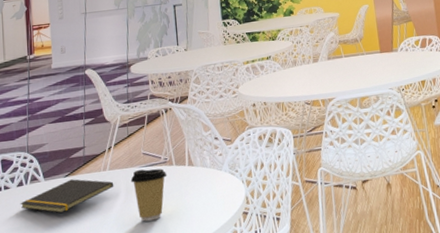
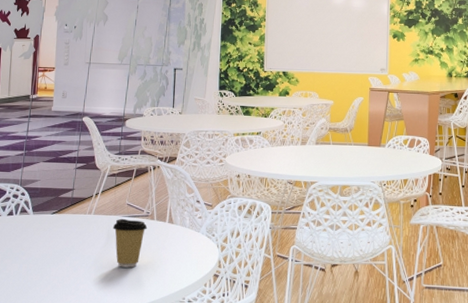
notepad: present [20,179,114,214] -> none [8,217,97,247]

